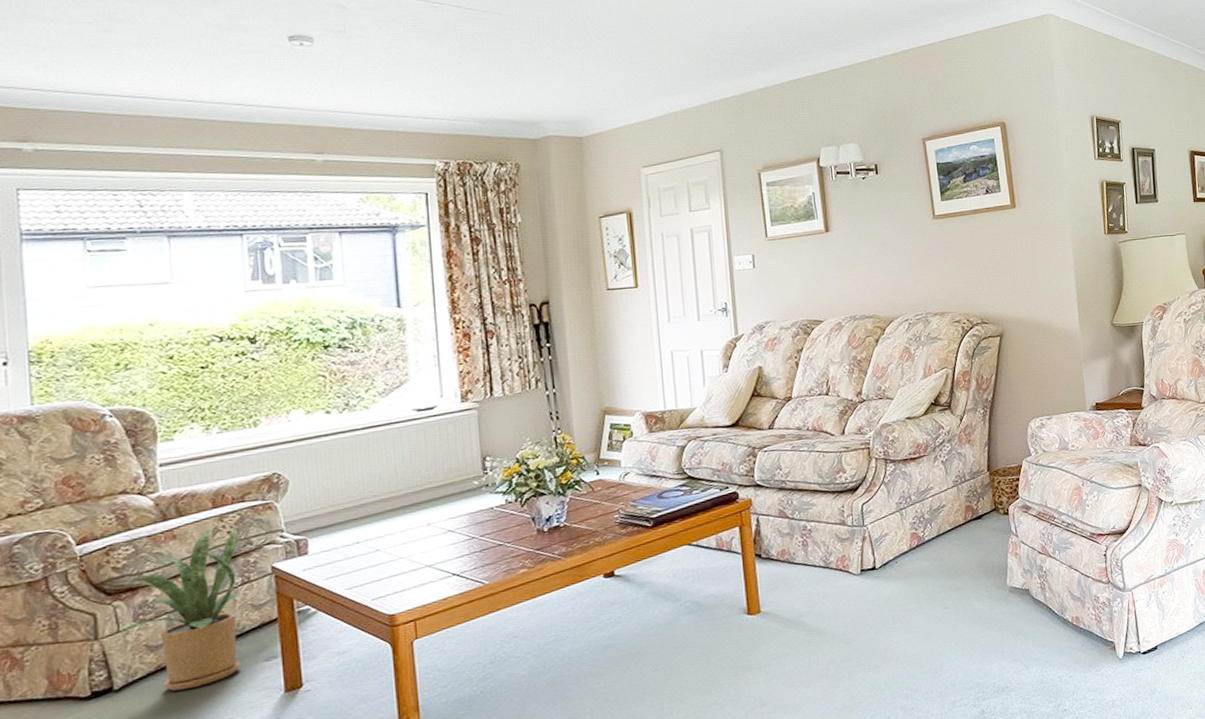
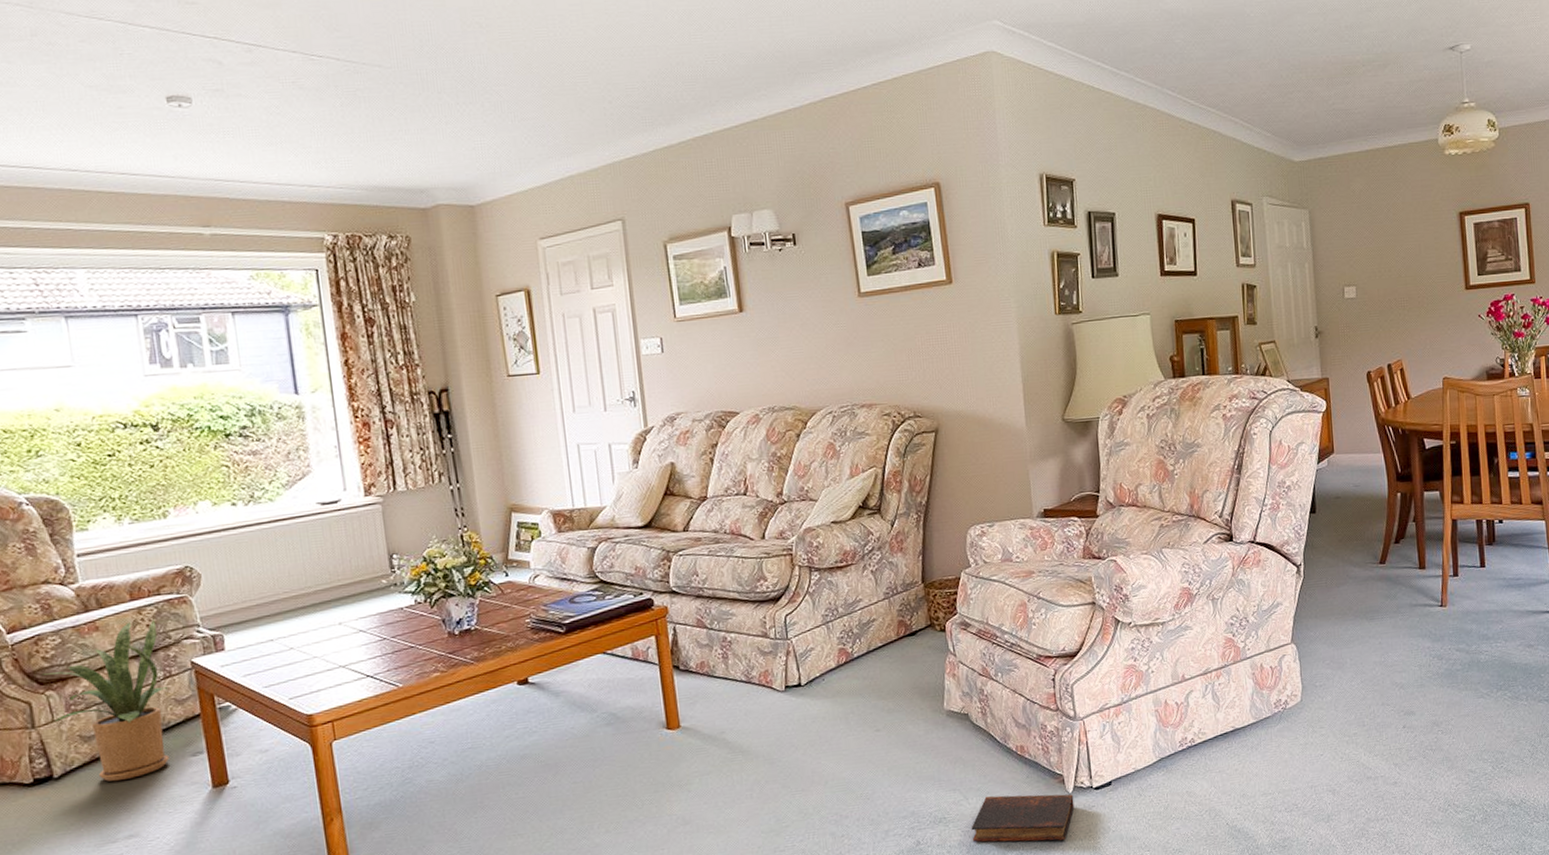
book: none [1031,659,1125,709] -> present [971,794,1075,842]

